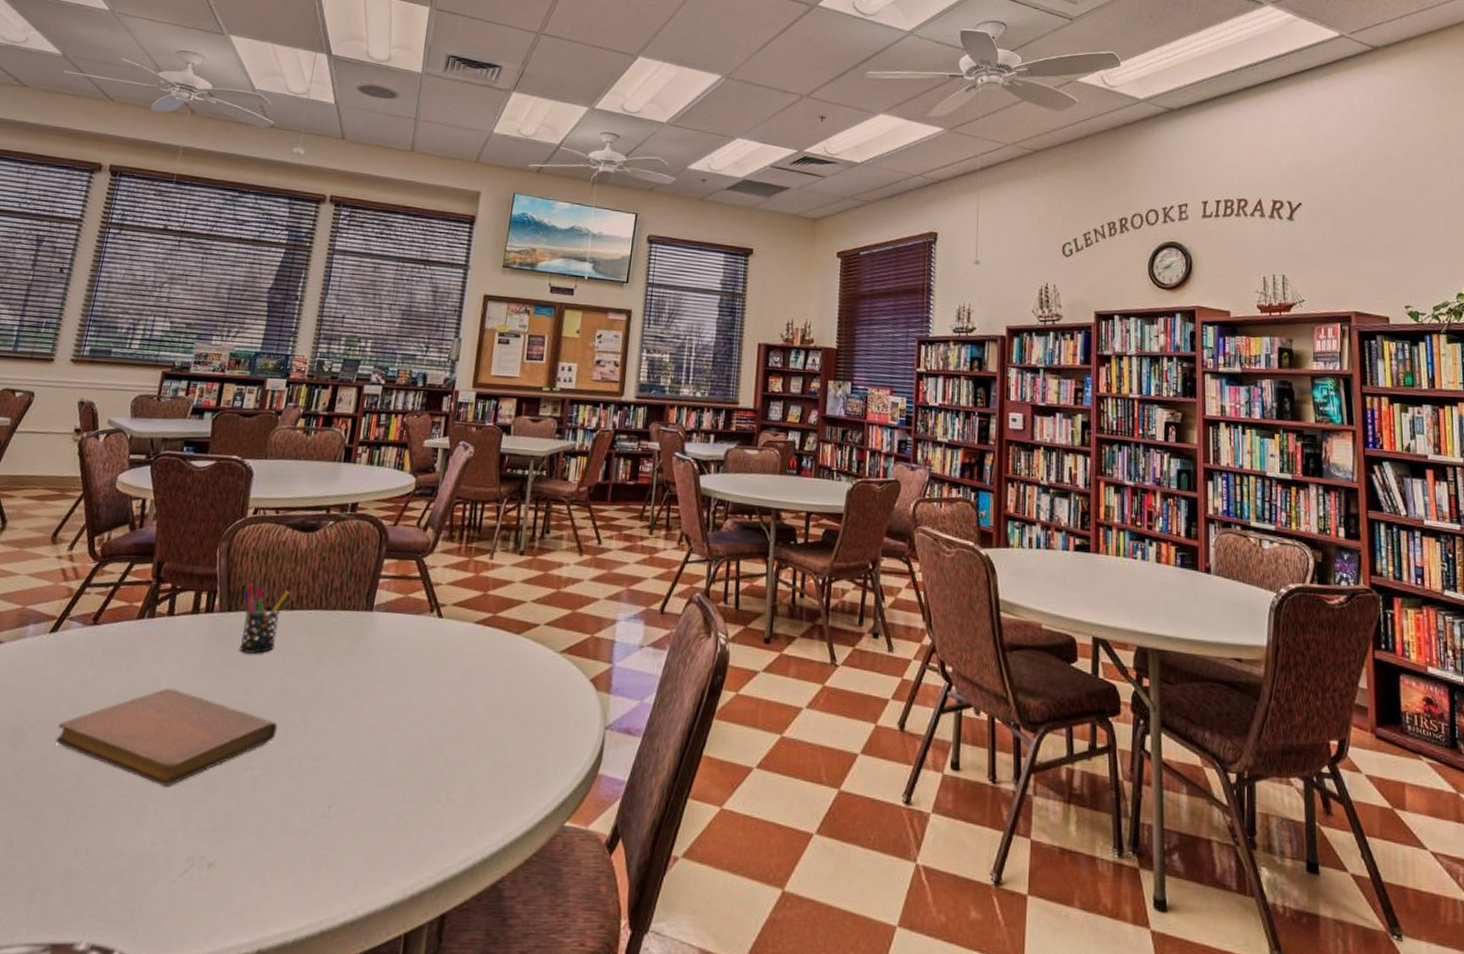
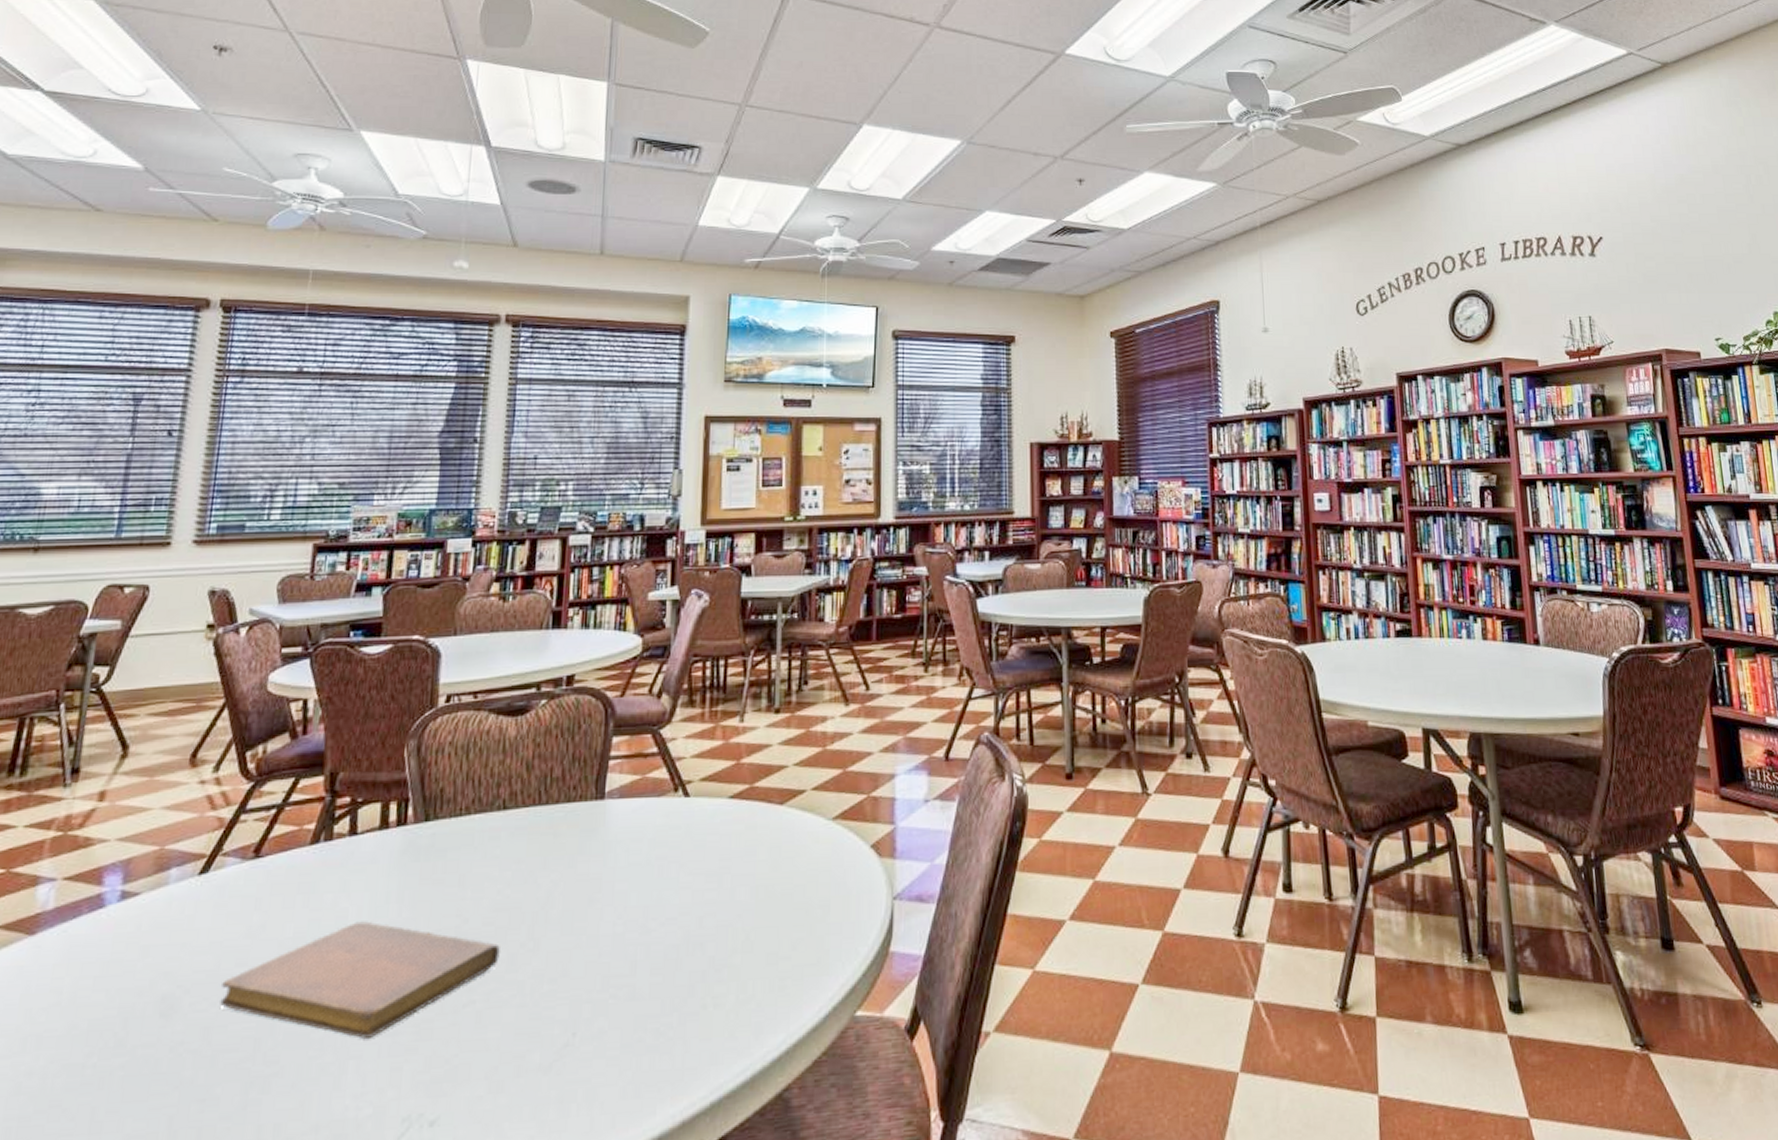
pen holder: present [239,583,289,654] -> none [442,784,499,868]

